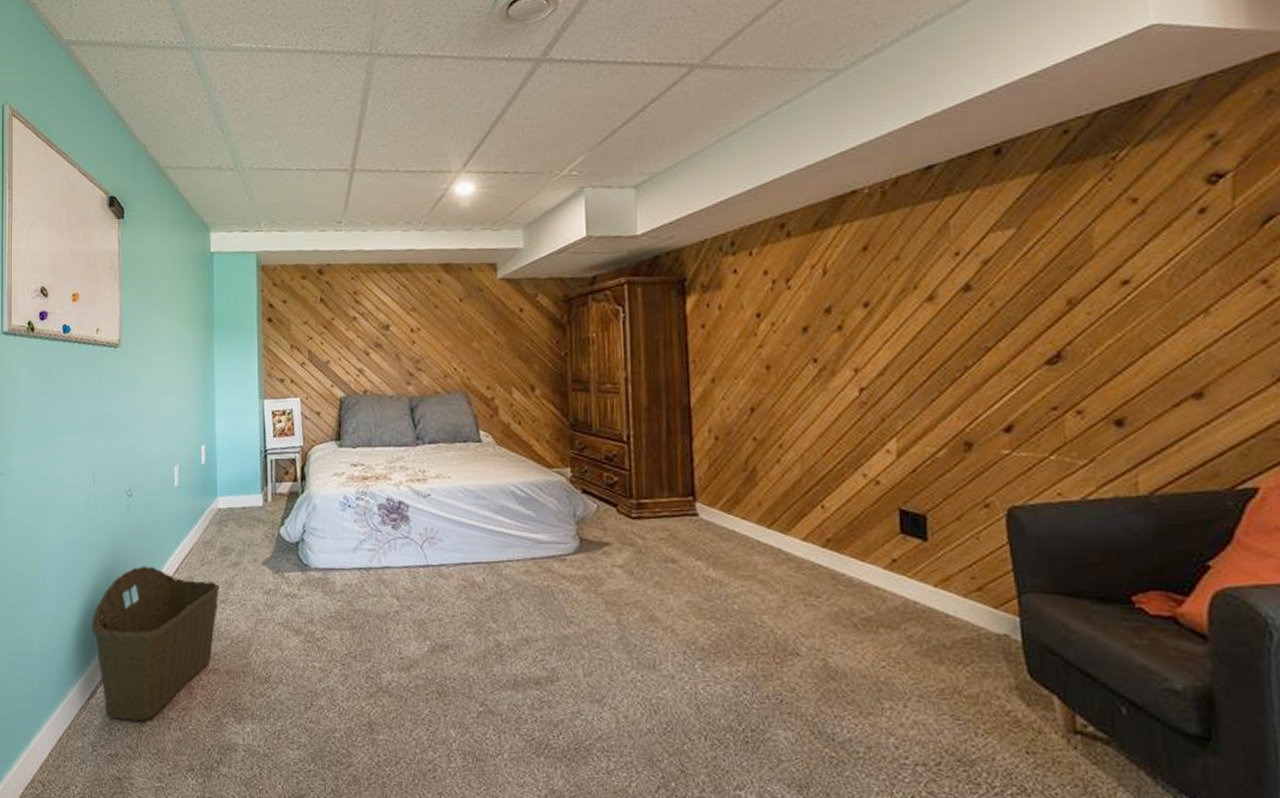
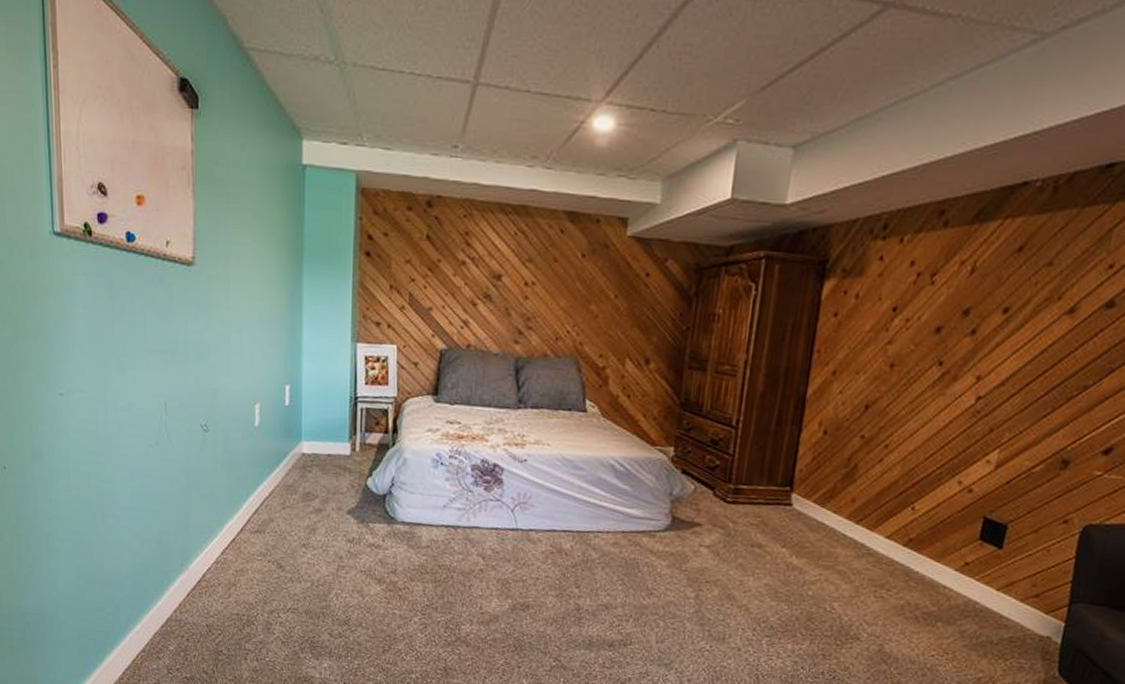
wicker basket: present [92,566,219,721] -> none [165,503,301,650]

